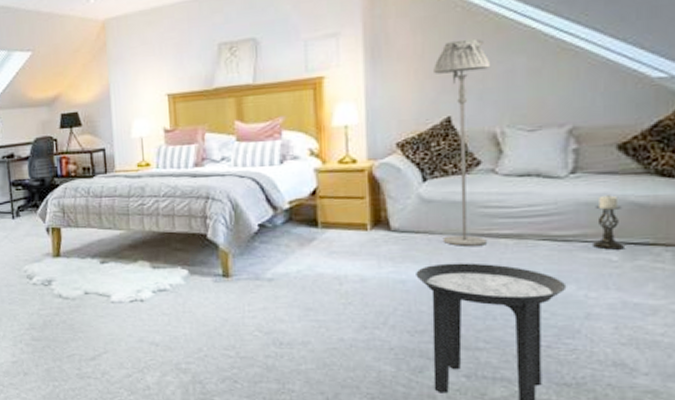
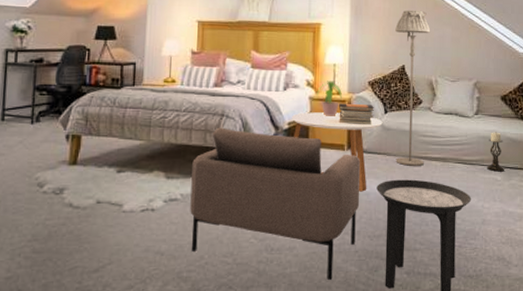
armchair: none [179,211,393,379] -> present [190,127,361,280]
coffee table: none [292,185,421,279] -> present [291,112,383,192]
potted plant: none [324,146,359,191] -> present [317,80,342,116]
book stack: none [356,172,407,199] -> present [339,103,374,125]

